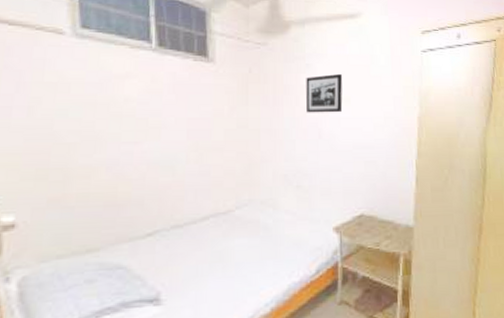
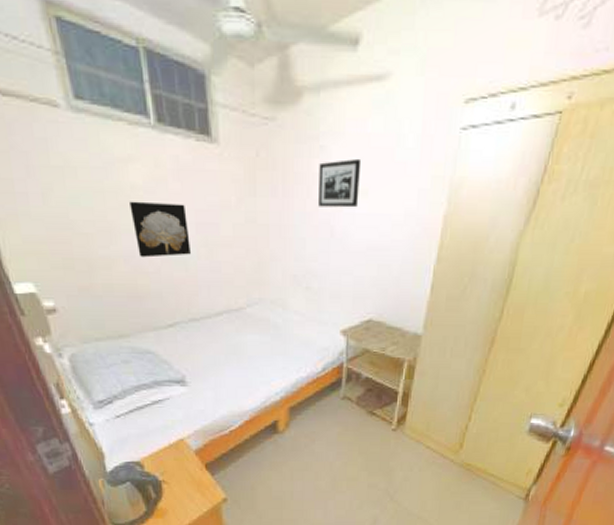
wall art: none [120,112,180,165] -> present [130,201,191,258]

